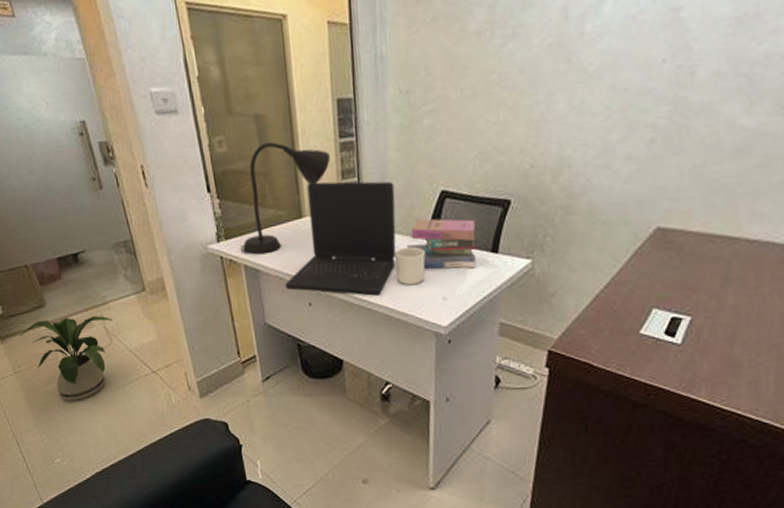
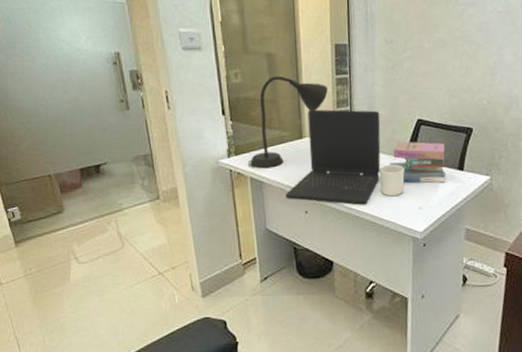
house plant: present [20,316,113,401] -> none [35,221,126,302]

